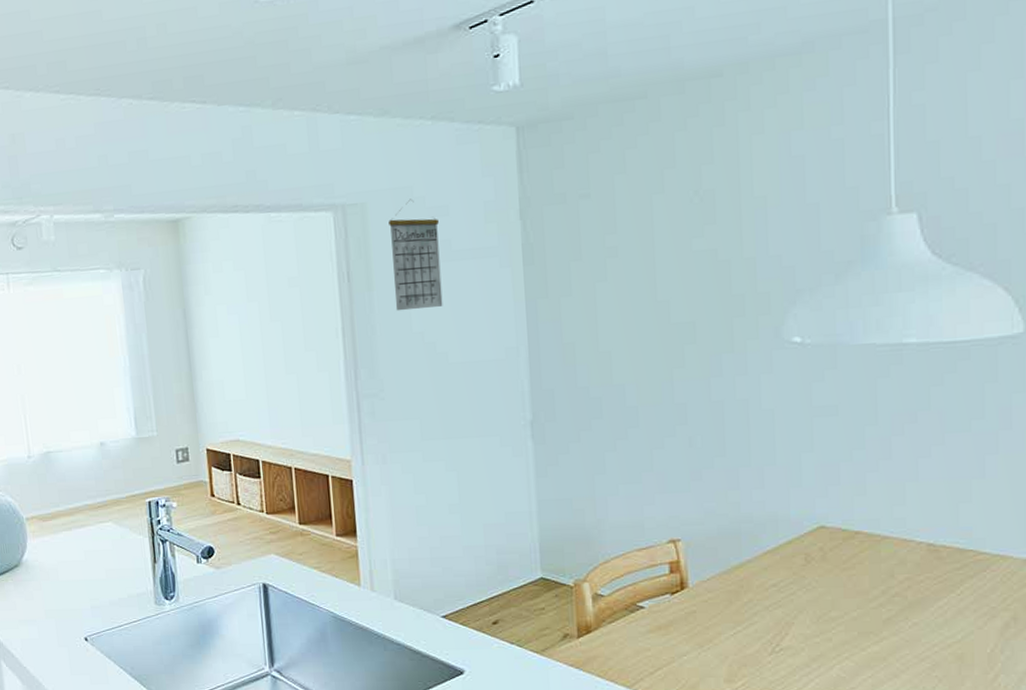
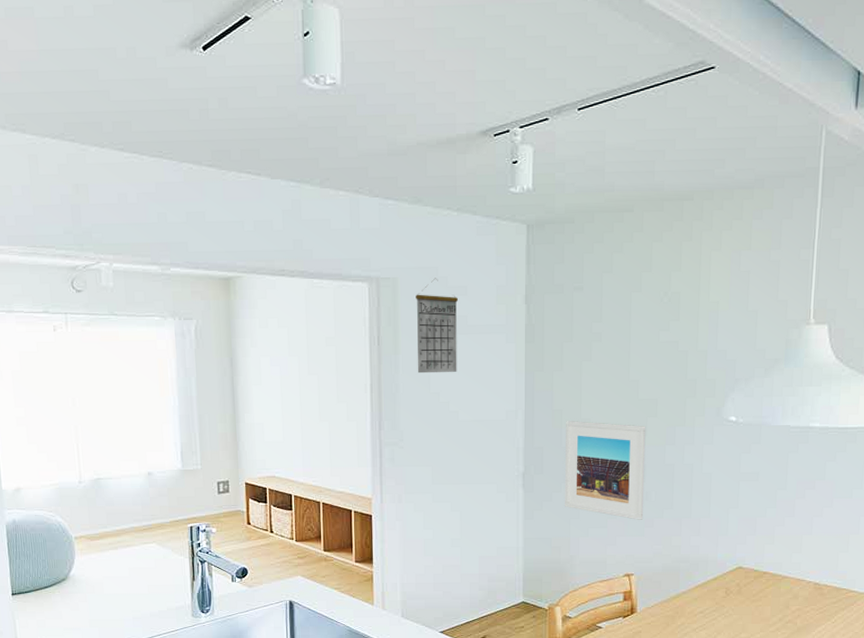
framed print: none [580,354,688,472] -> present [565,421,646,520]

